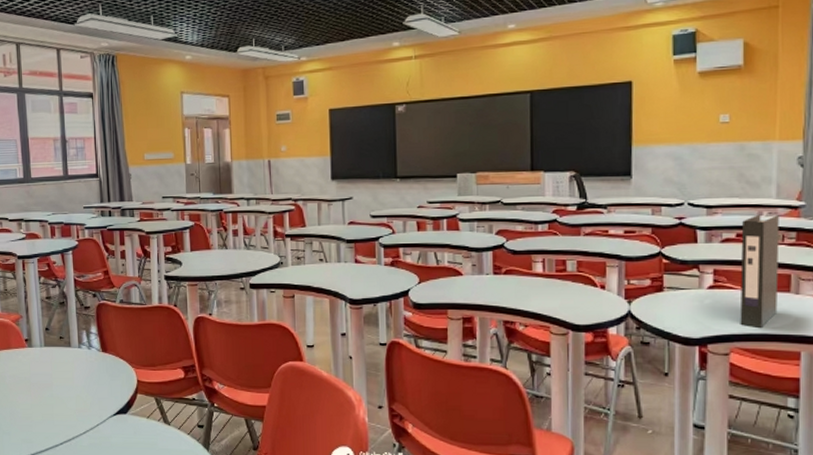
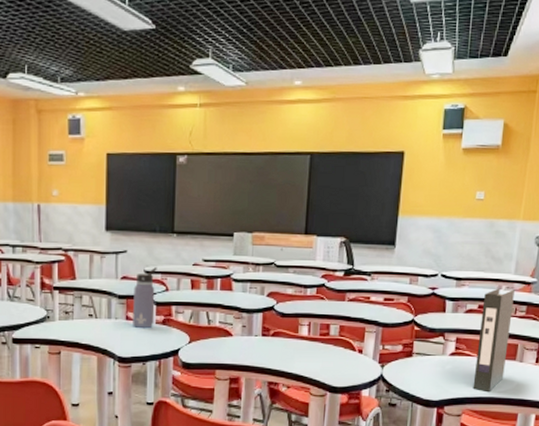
water bottle: none [361,212,383,271] -> present [133,267,157,329]

